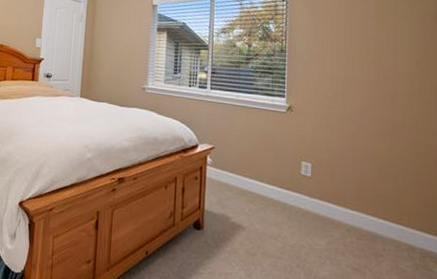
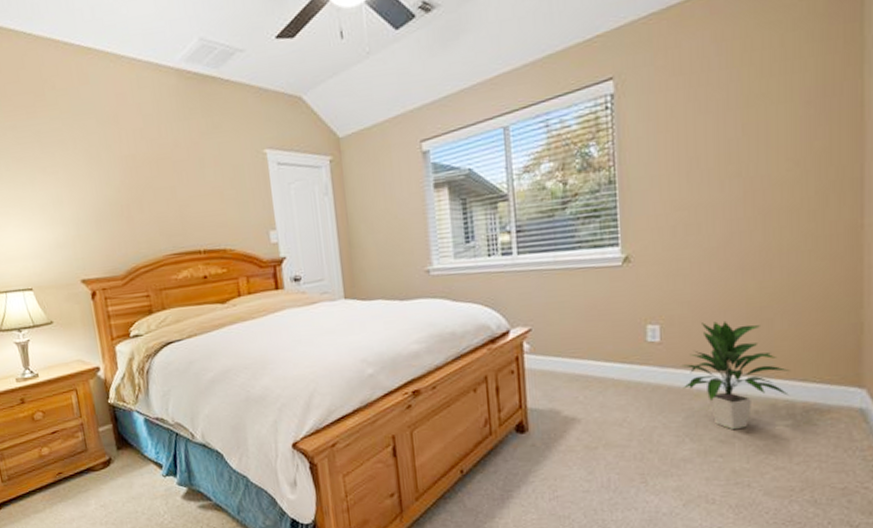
indoor plant: none [325,168,411,262] -> present [680,320,790,430]

